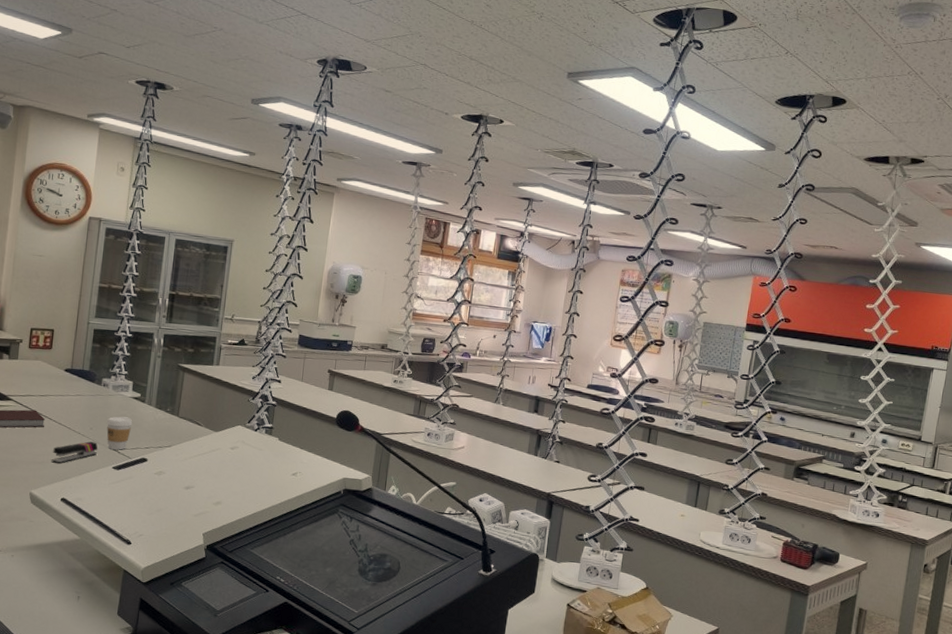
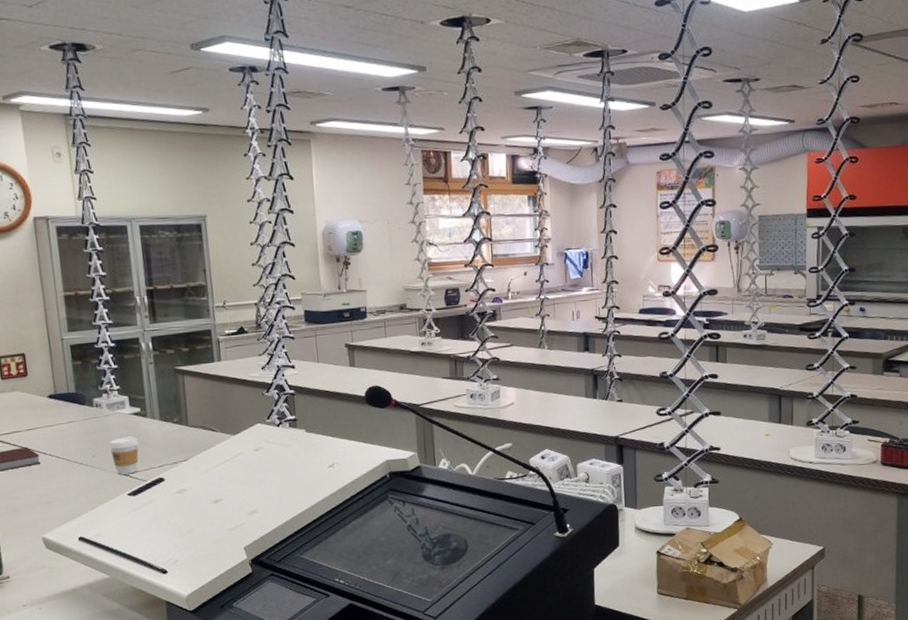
stapler: present [51,441,98,464] -> none [56,470,108,501]

